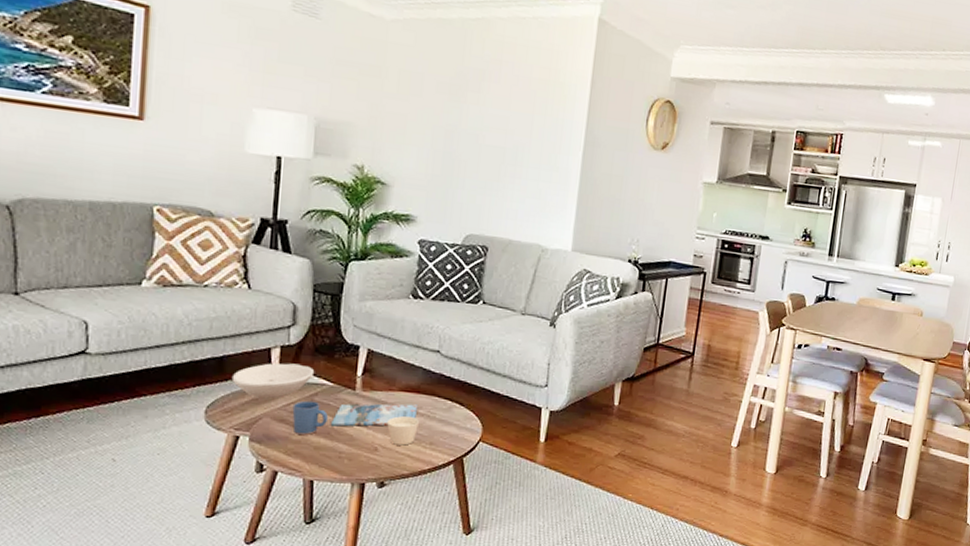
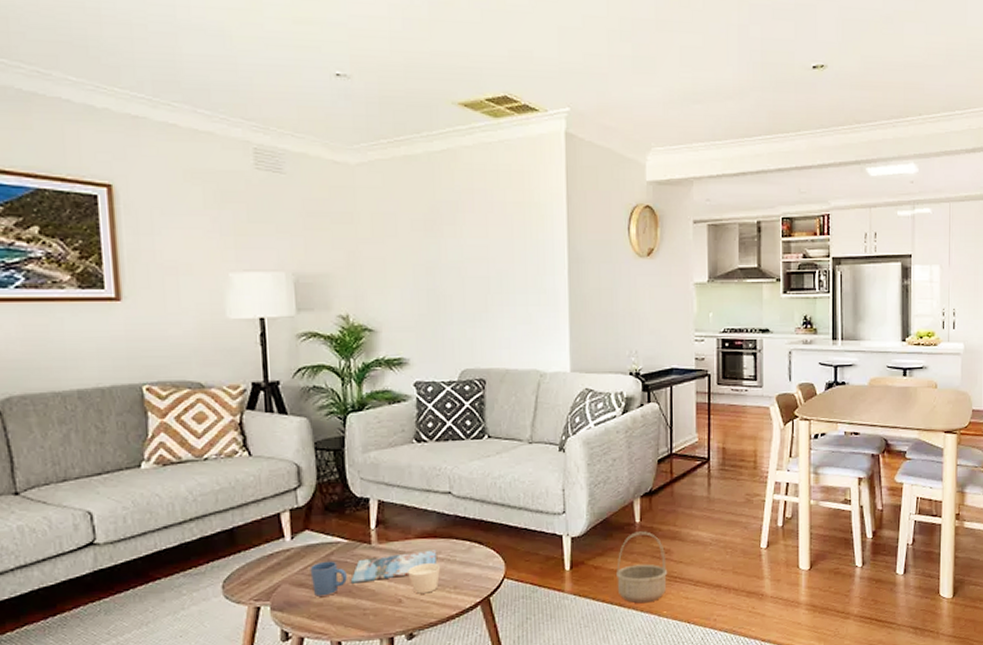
bowl: present [231,363,315,399] -> none [244,525,328,566]
basket: none [587,414,639,484] -> present [615,531,668,604]

